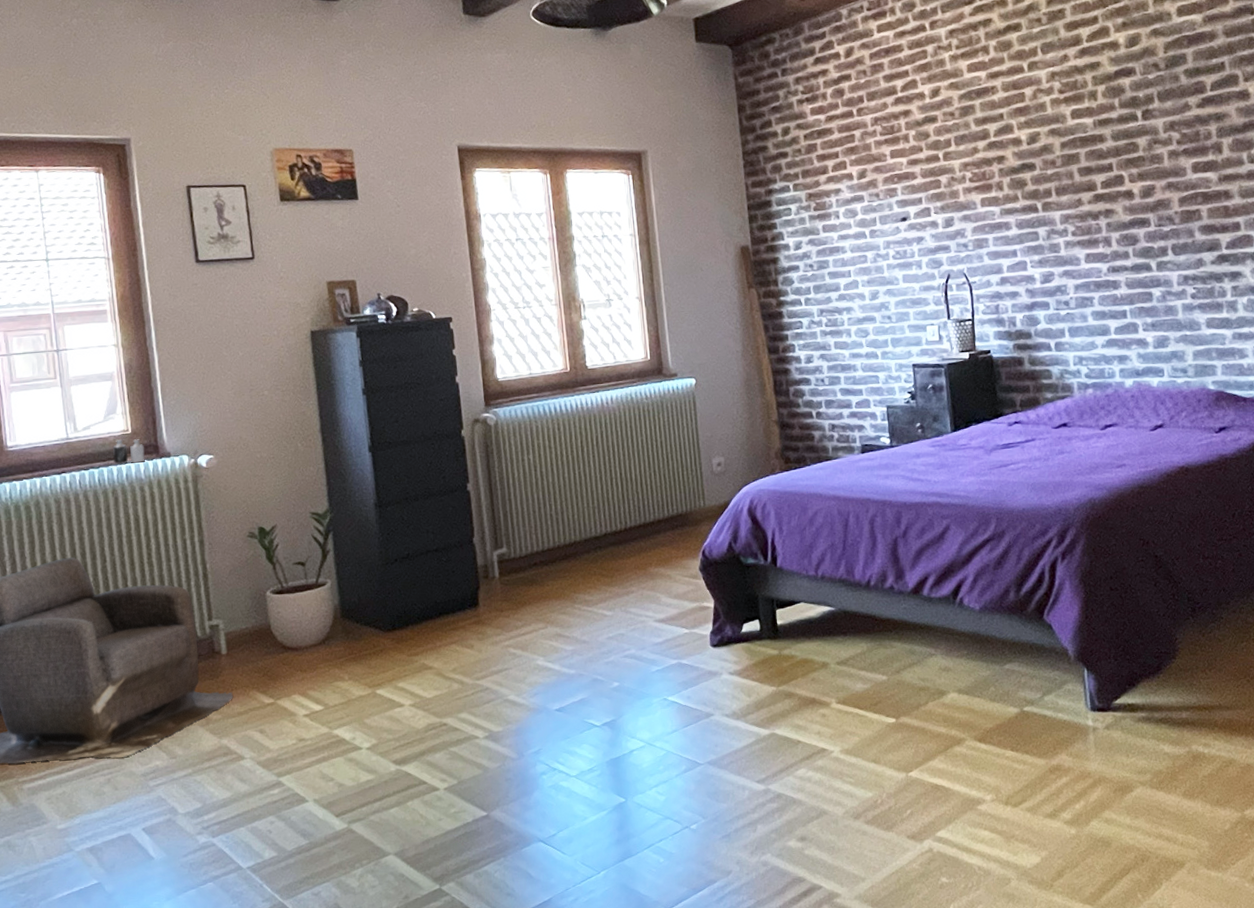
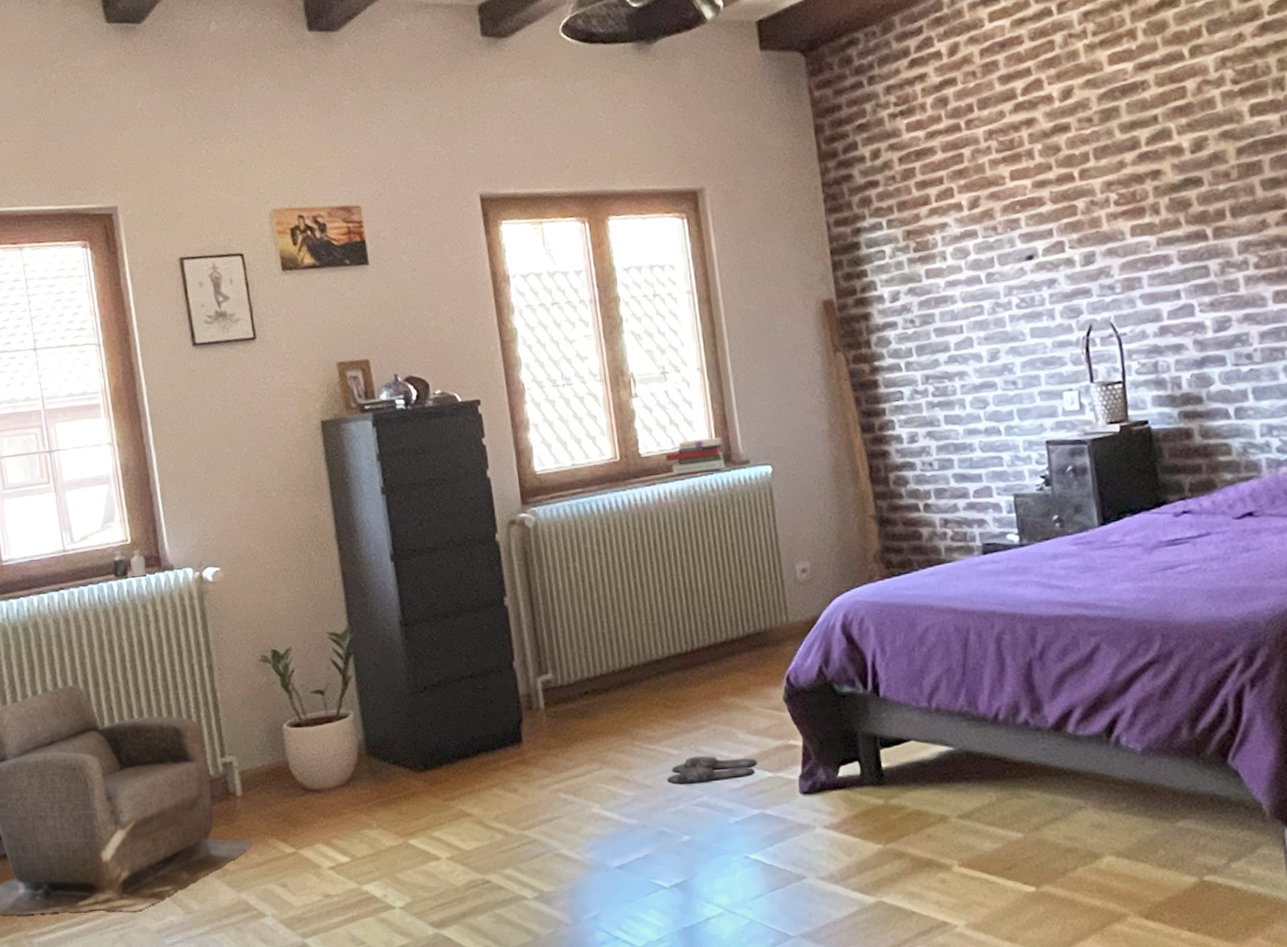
slippers: none [601,616,676,640] -> present [667,755,757,785]
books: none [608,354,658,386] -> present [665,437,726,477]

